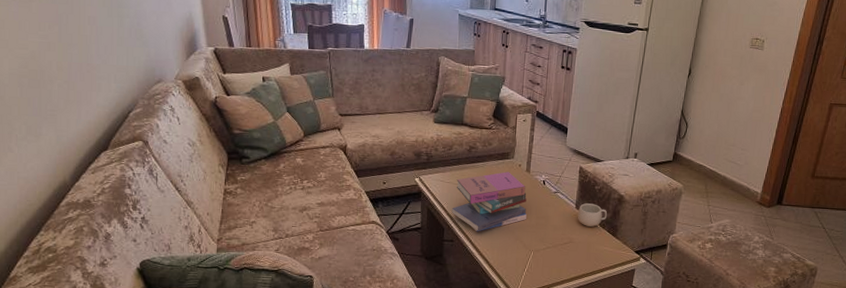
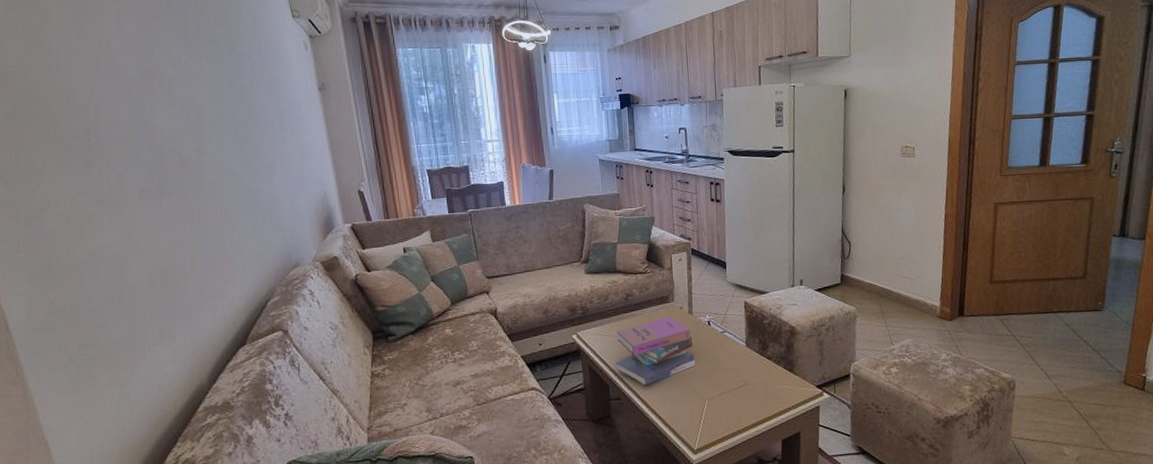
mug: present [577,203,608,228] -> none [748,339,781,366]

